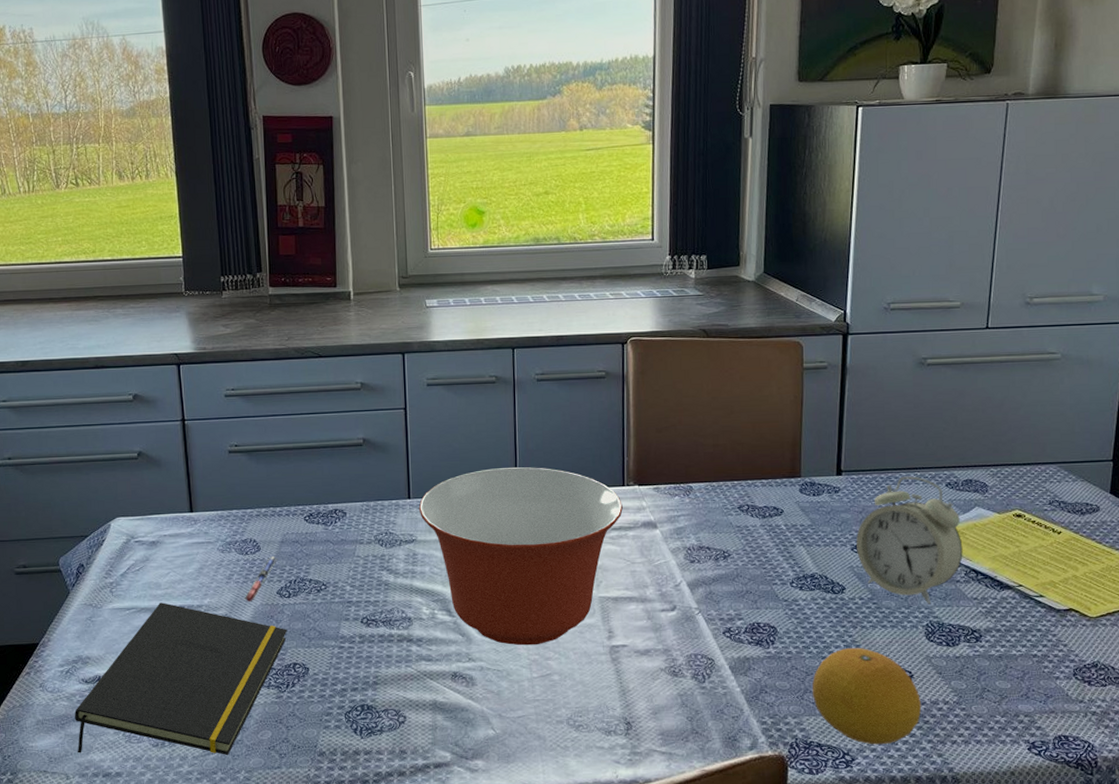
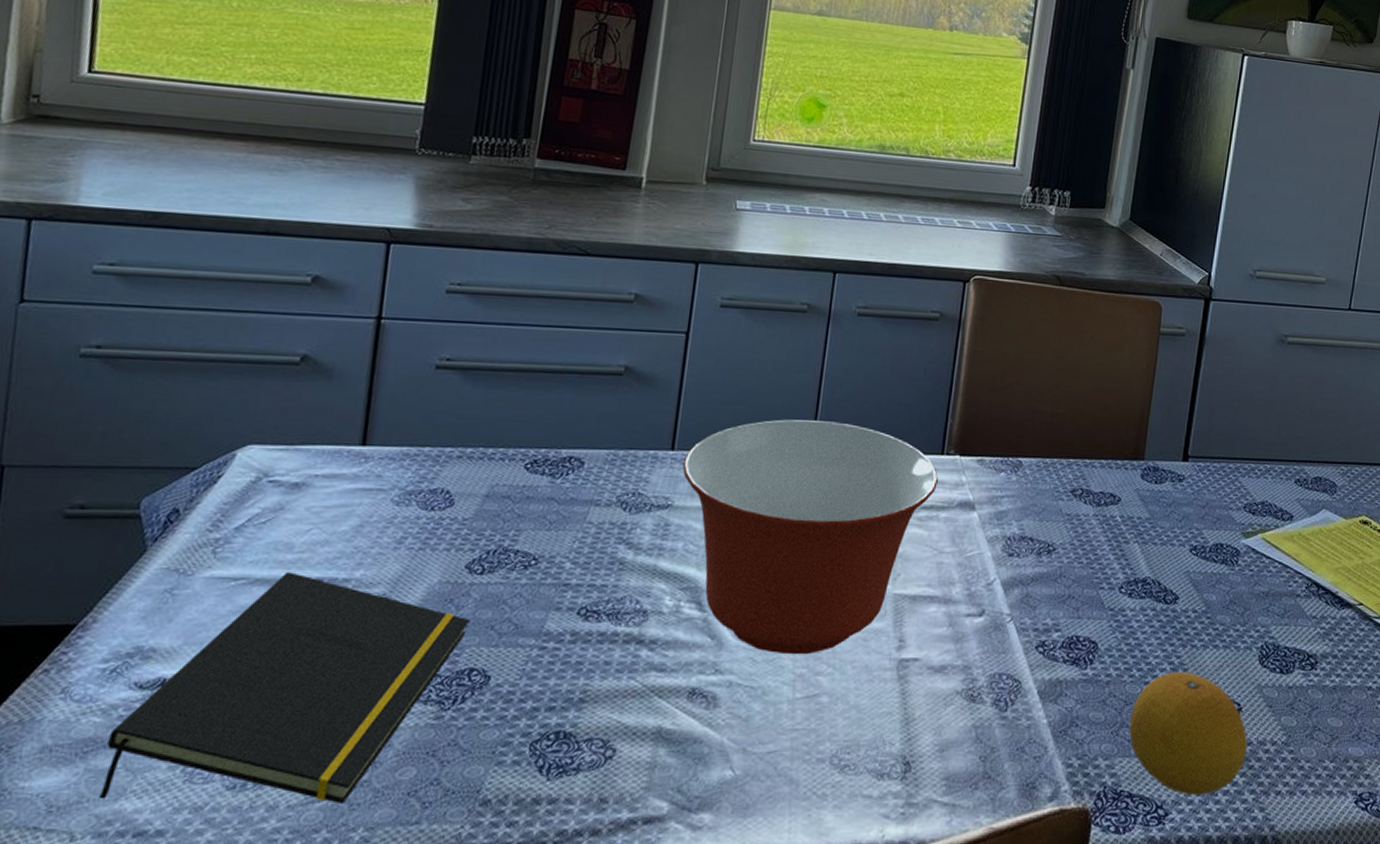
pen: present [244,555,277,603] -> none [415,514,476,579]
alarm clock: present [855,476,963,605] -> none [1195,468,1307,622]

